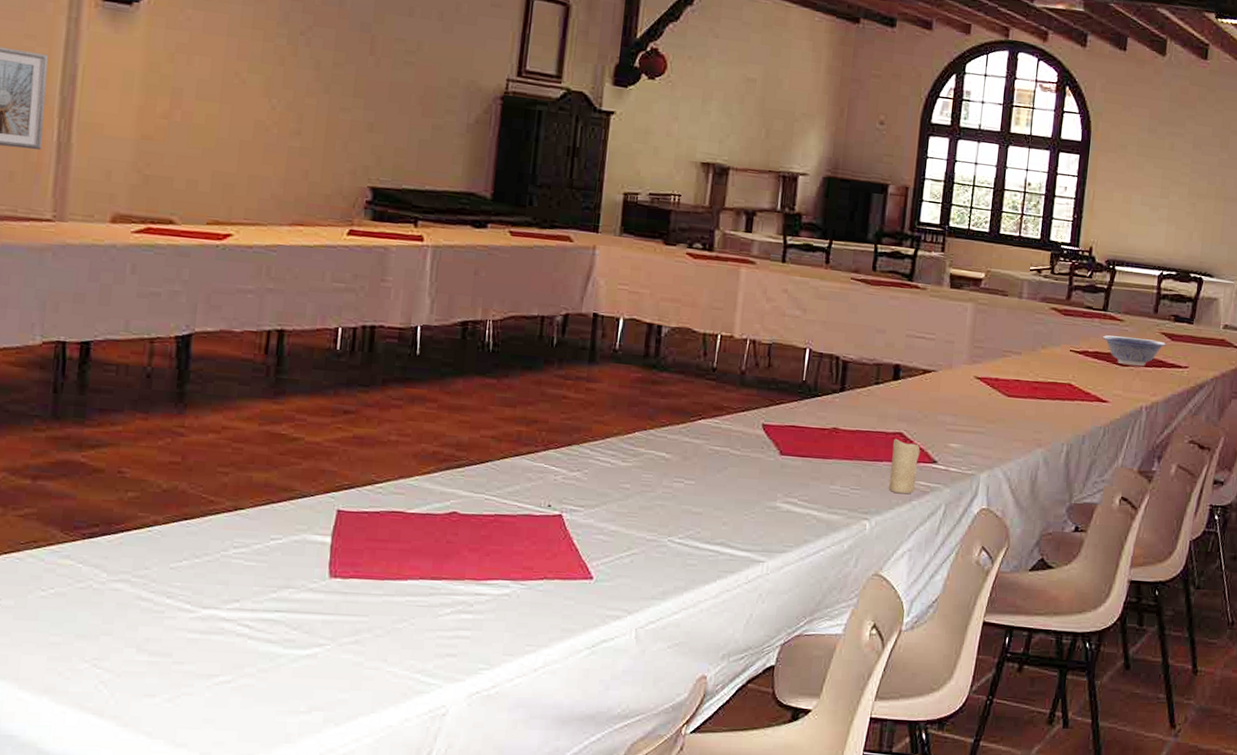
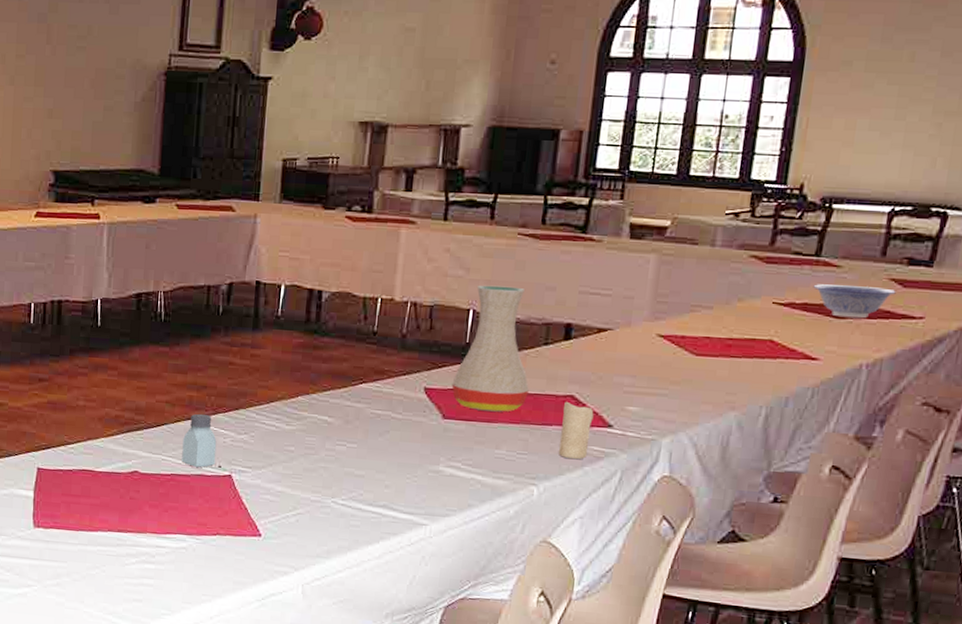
saltshaker: none [507,449,547,507] -> present [181,413,217,468]
vase: none [789,325,862,449] -> present [451,285,529,412]

